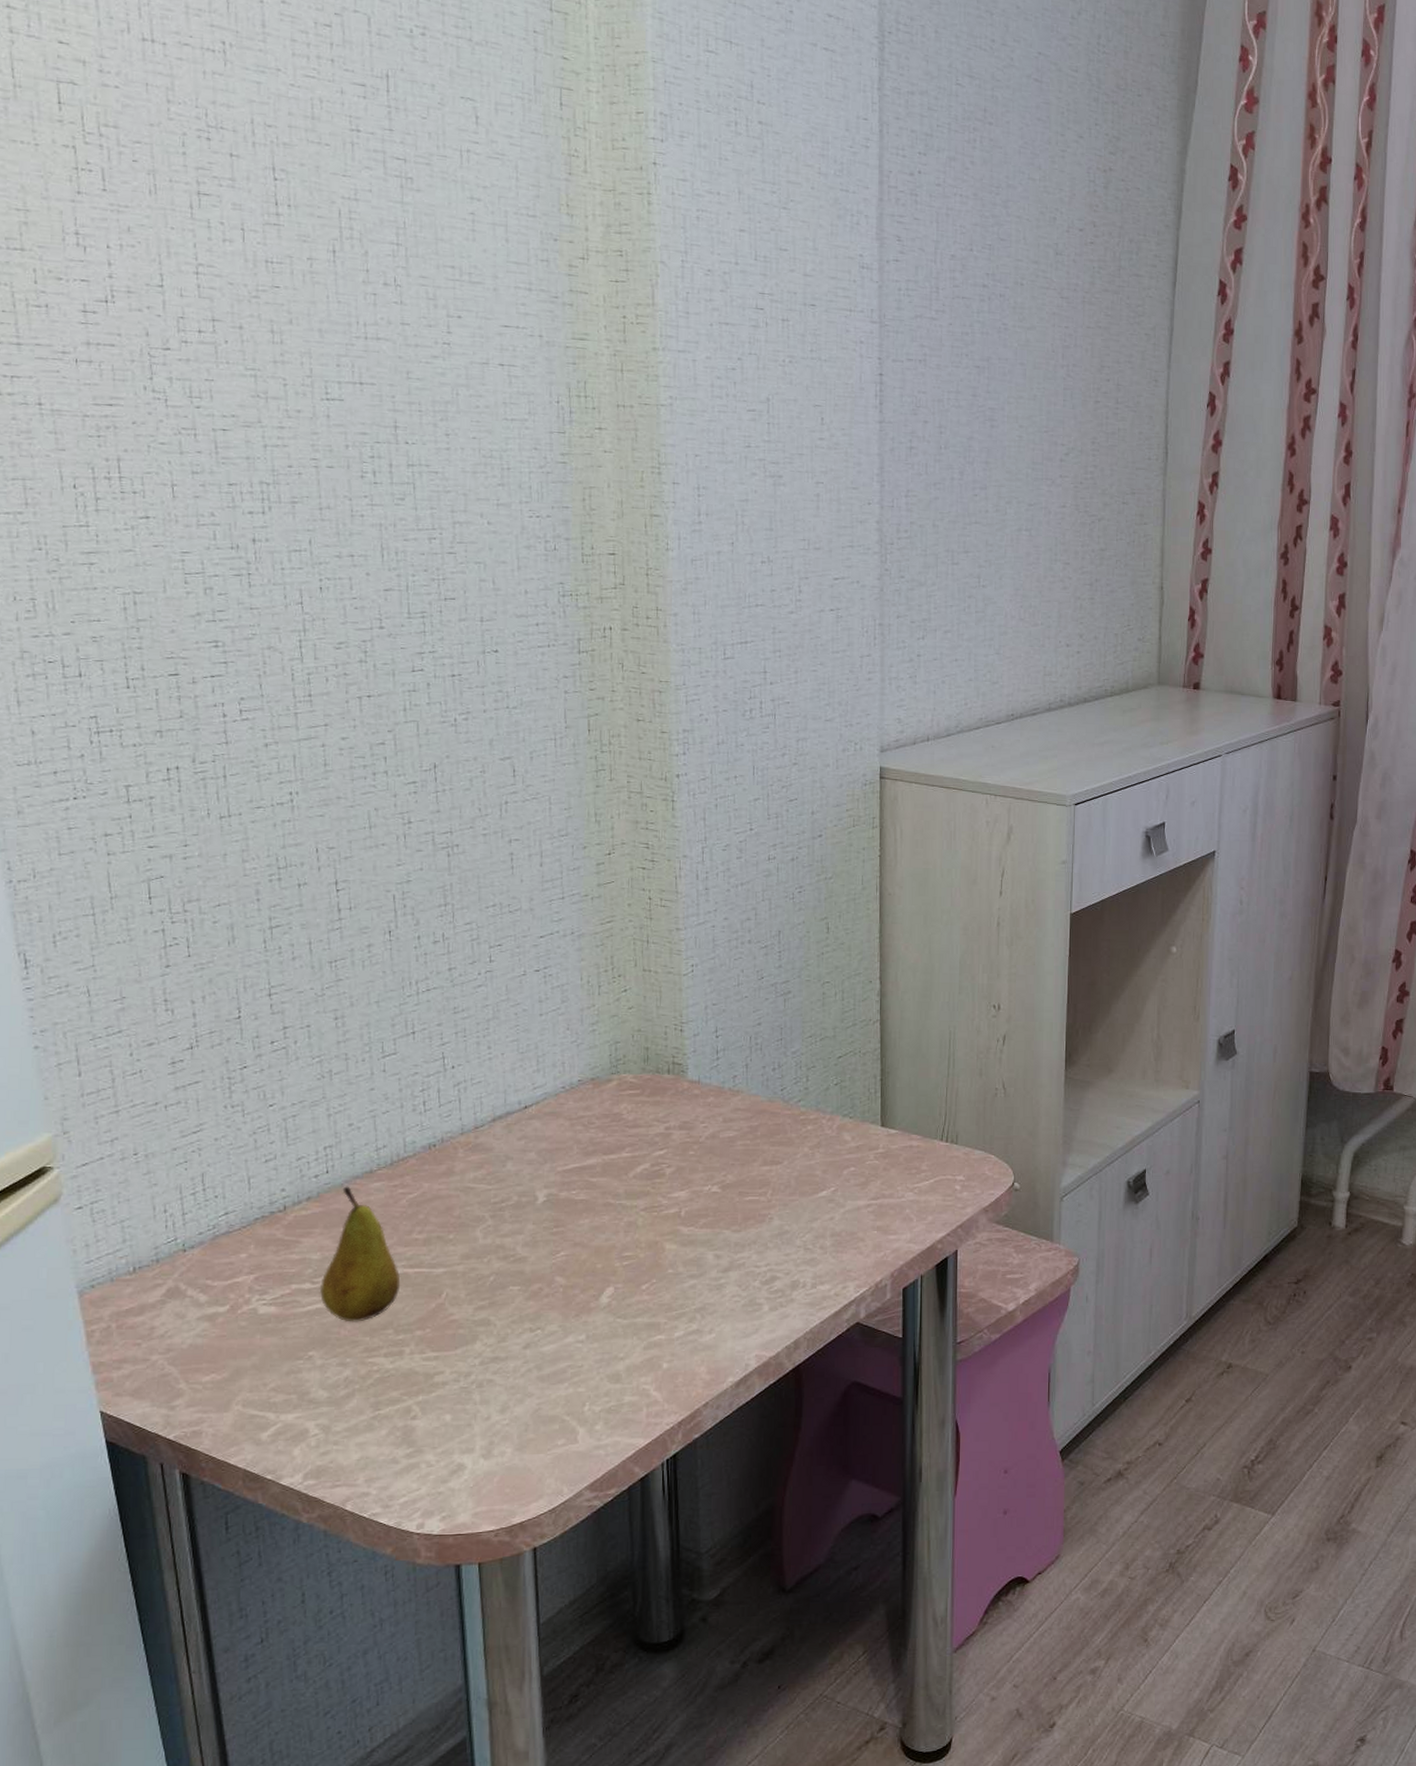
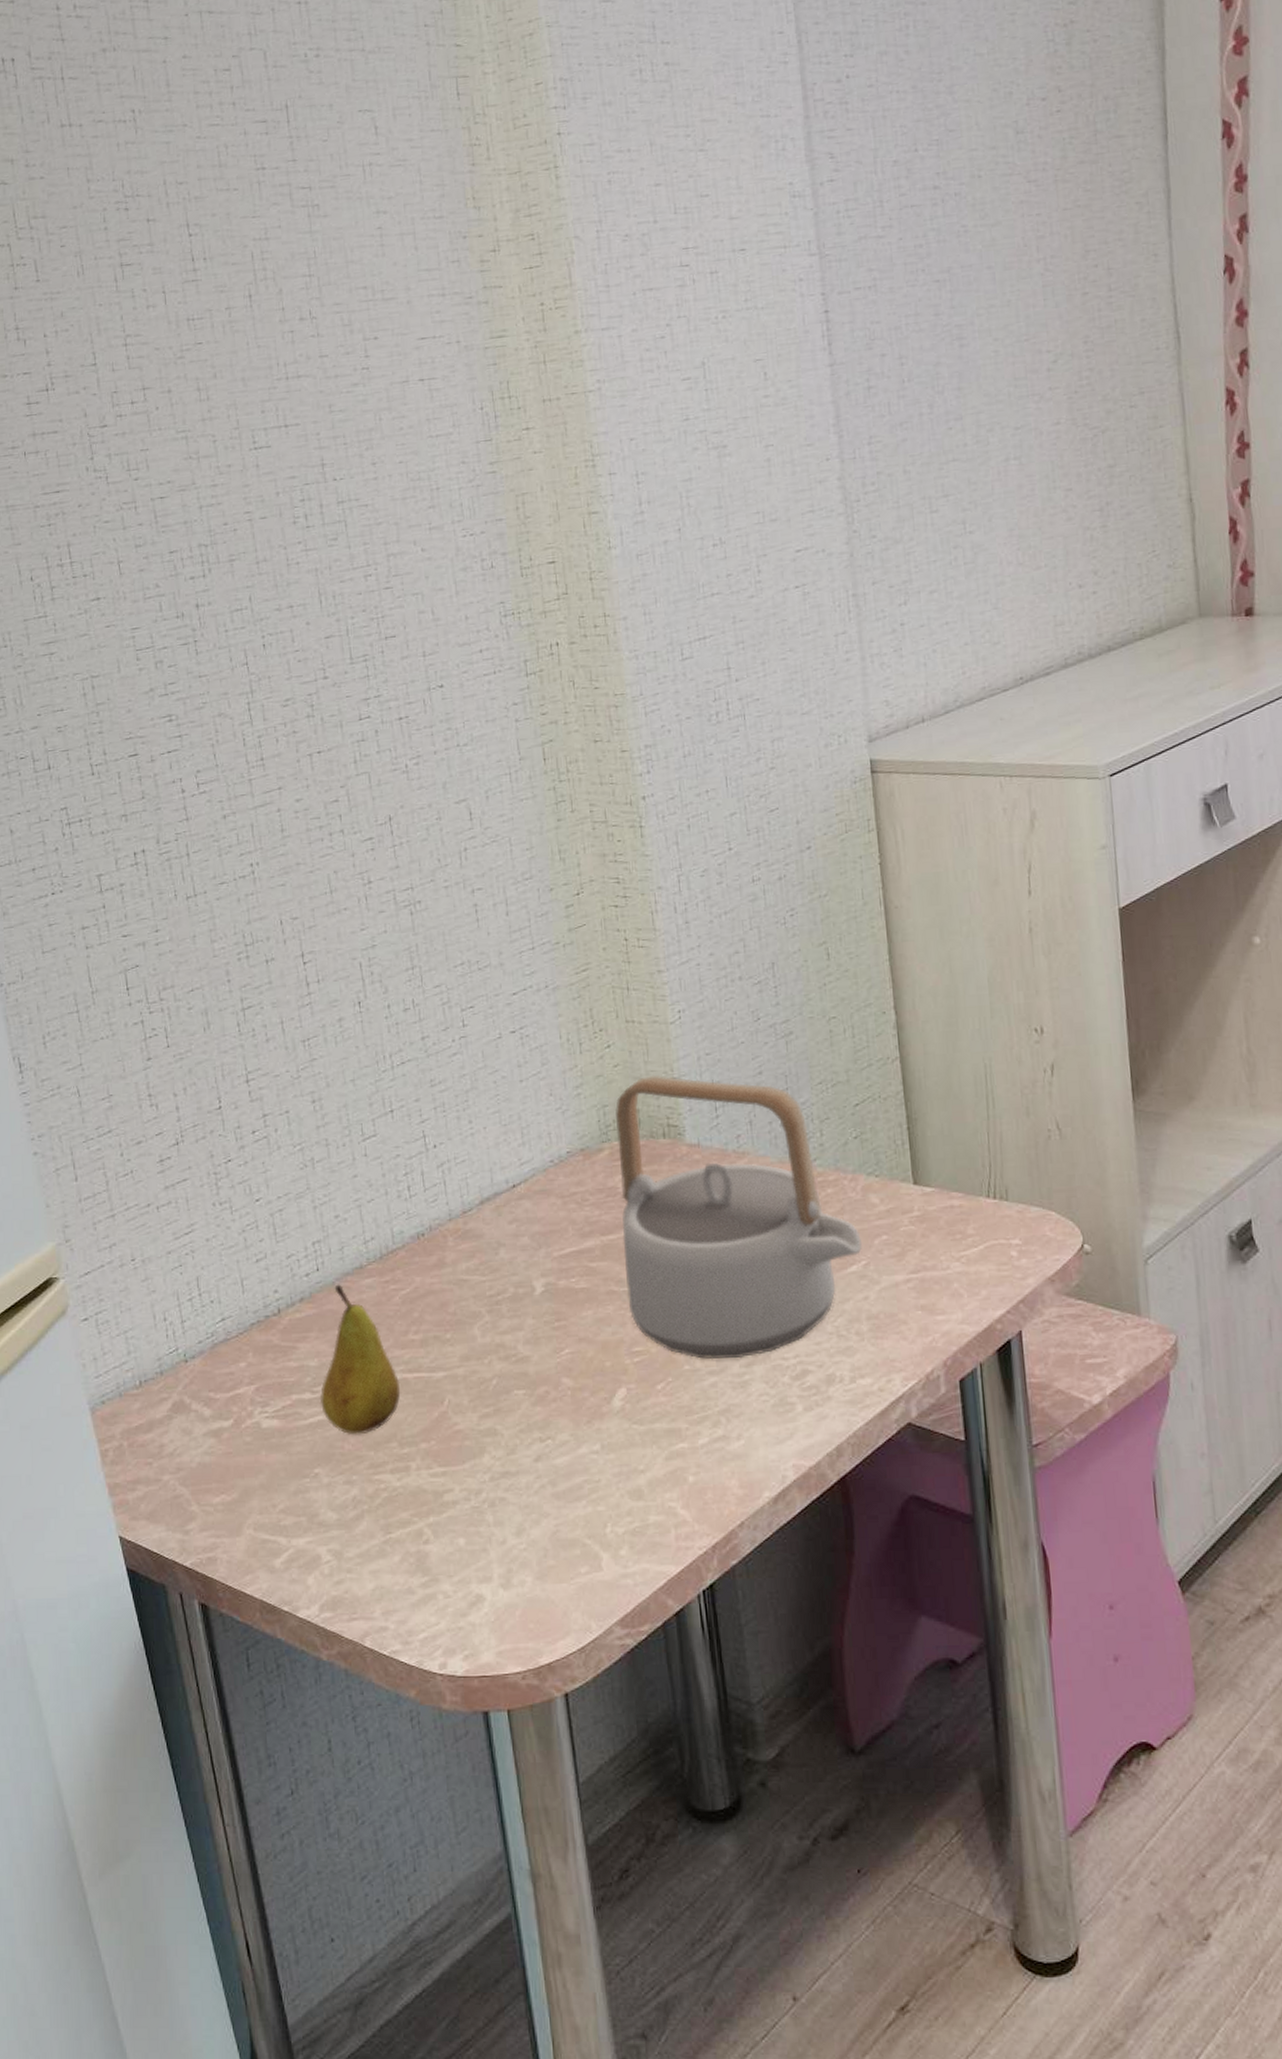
teapot: none [622,1018,834,1266] -> present [615,1075,863,1360]

